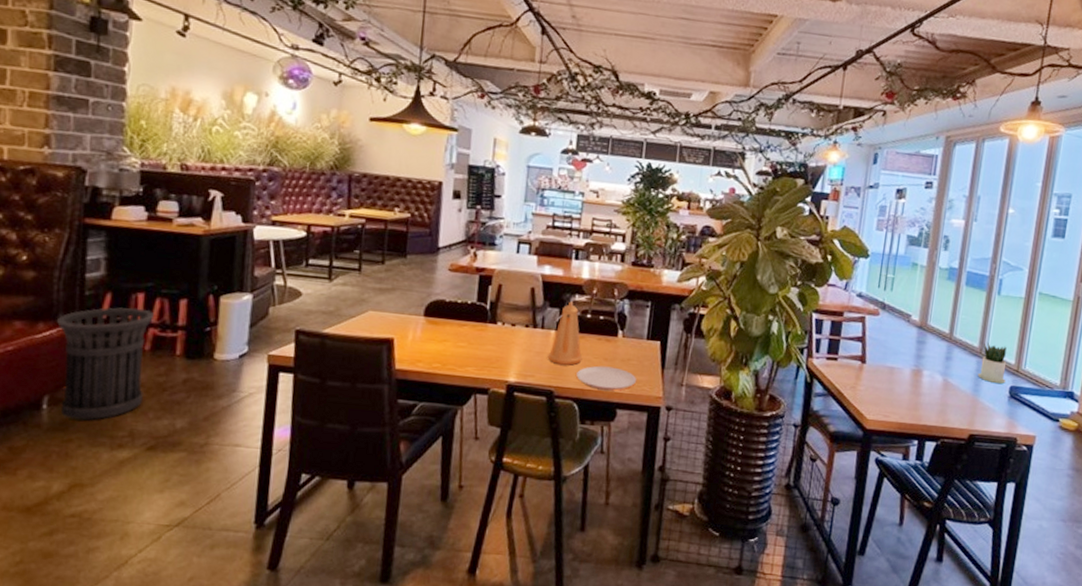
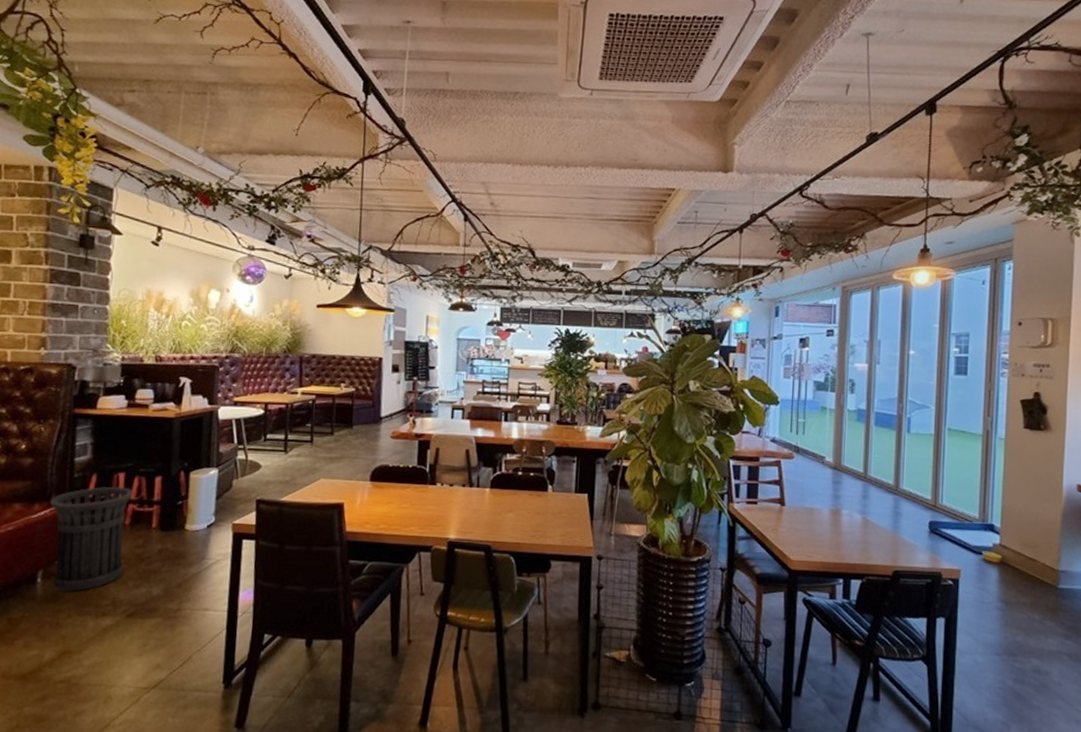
coffee pot: present [547,301,583,365] -> none [484,460,516,521]
plate: present [576,365,637,391] -> none [511,519,568,543]
planter: present [977,343,1007,384] -> none [895,480,924,520]

